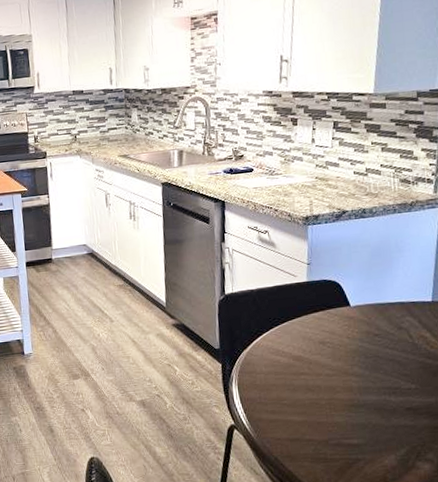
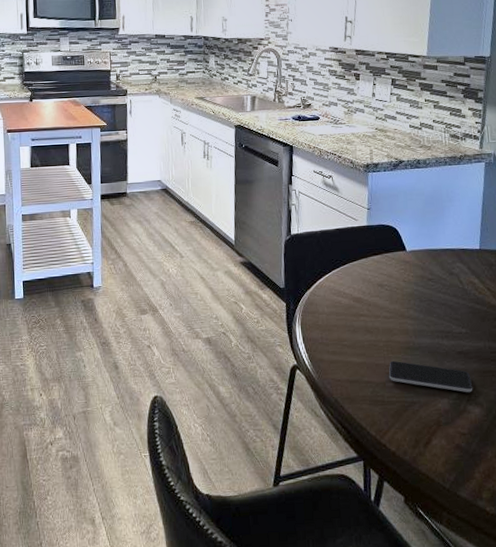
smartphone: none [331,418,423,449] -> present [388,360,473,393]

